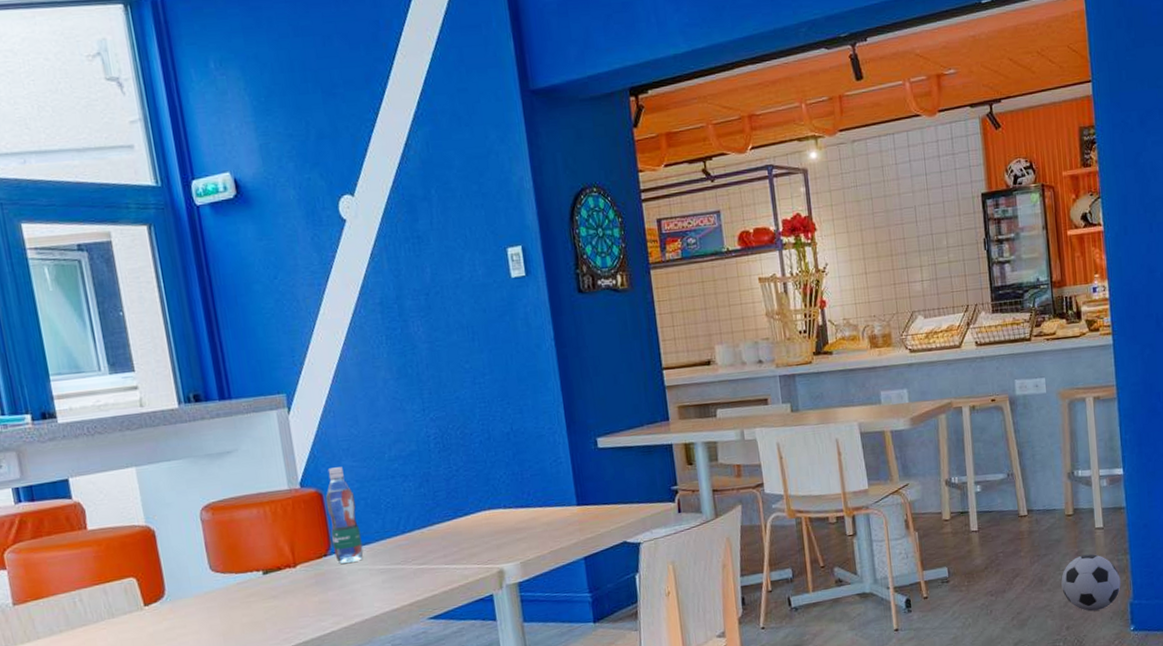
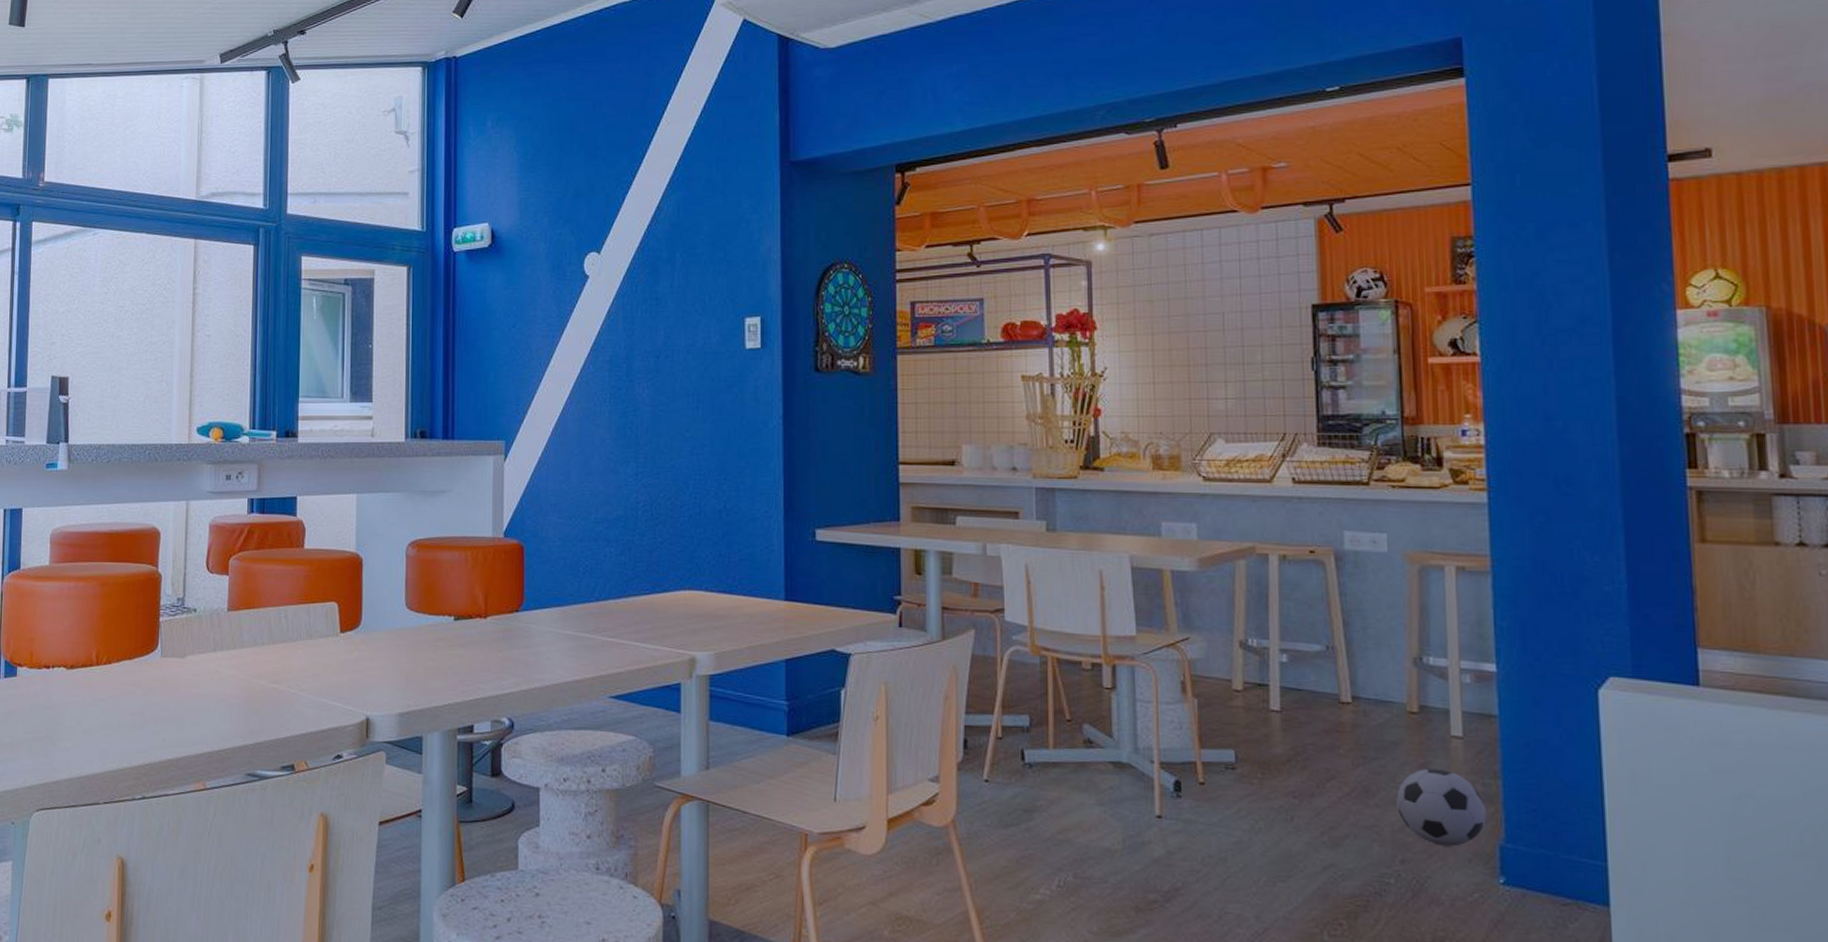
bottle: present [325,467,364,564] -> none [526,521,555,623]

